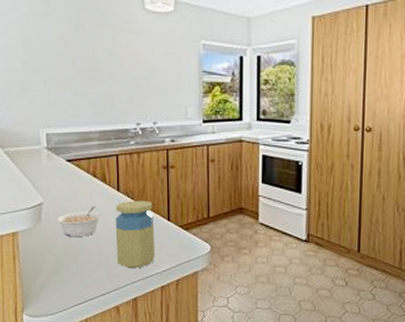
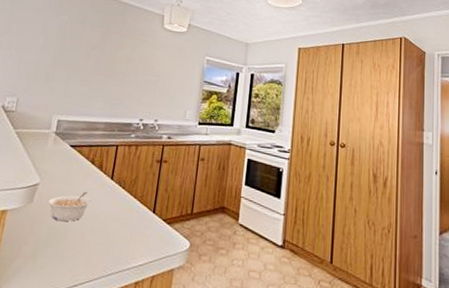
jar: present [115,200,156,268] -> none [97,189,142,259]

